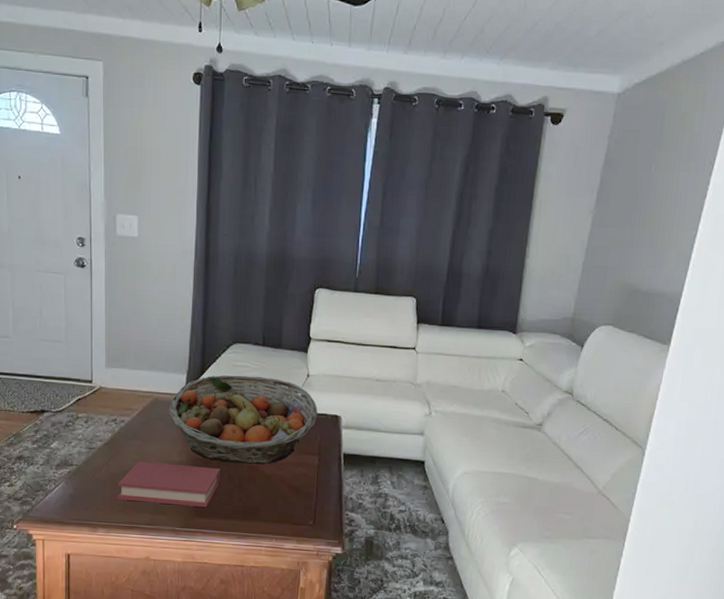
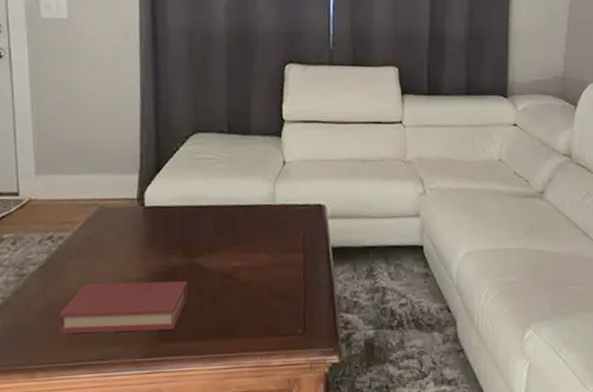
fruit basket: present [168,375,318,464] -> none [118,168,298,273]

